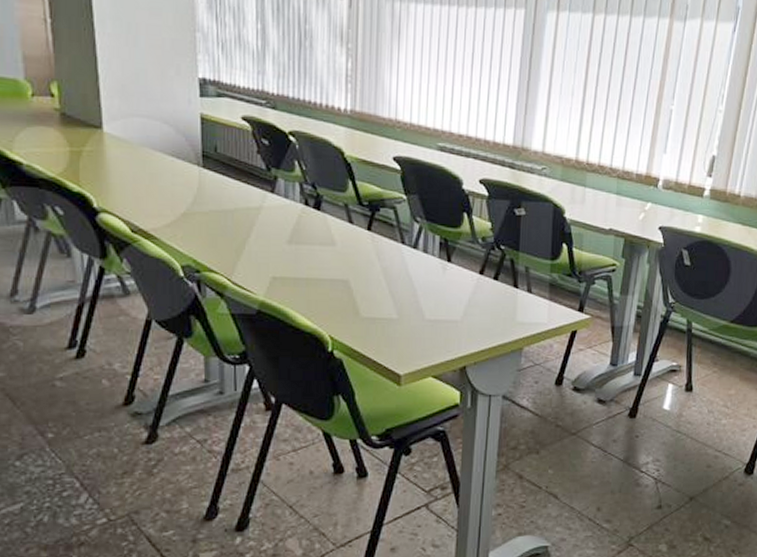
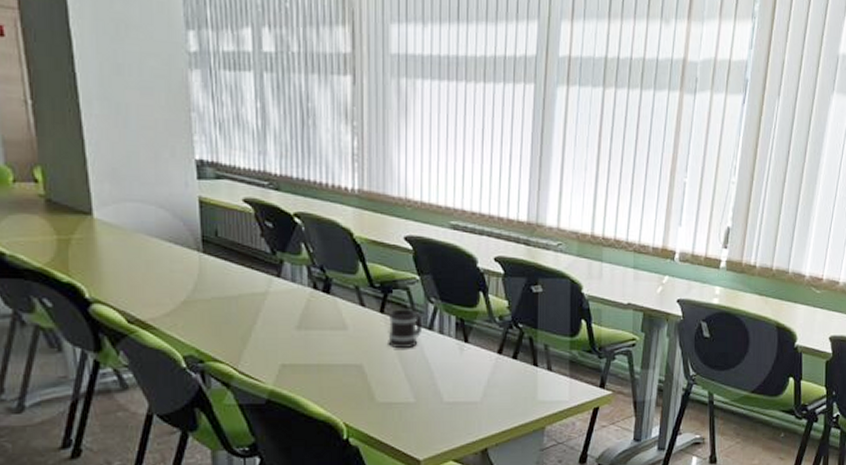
mug: none [374,227,408,266] -> present [388,309,423,349]

